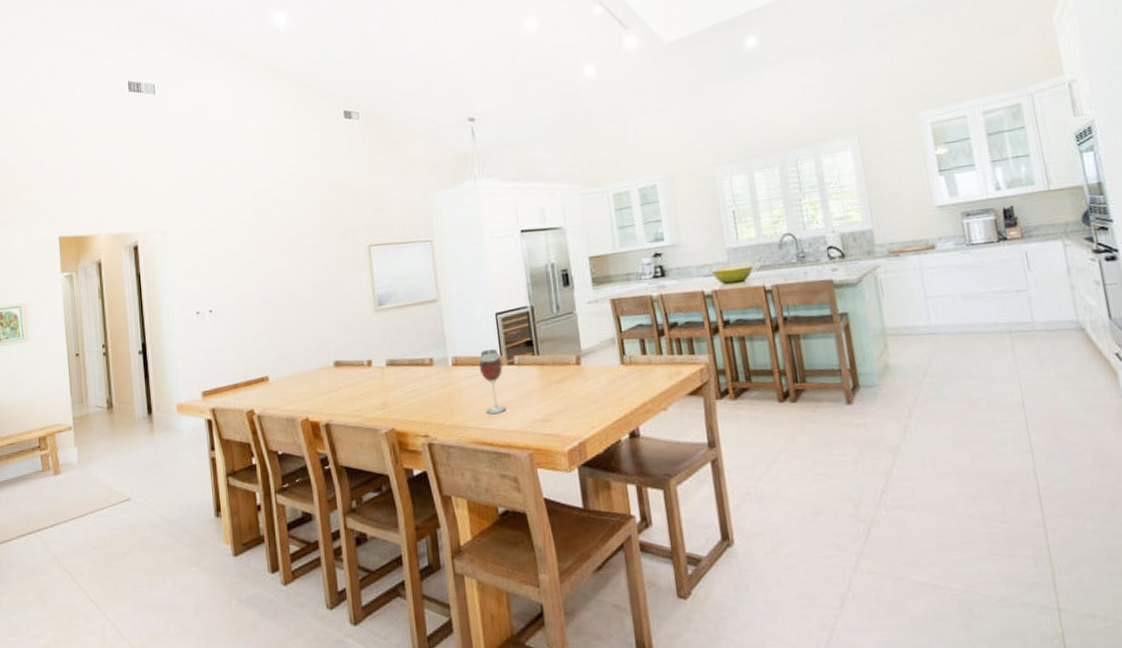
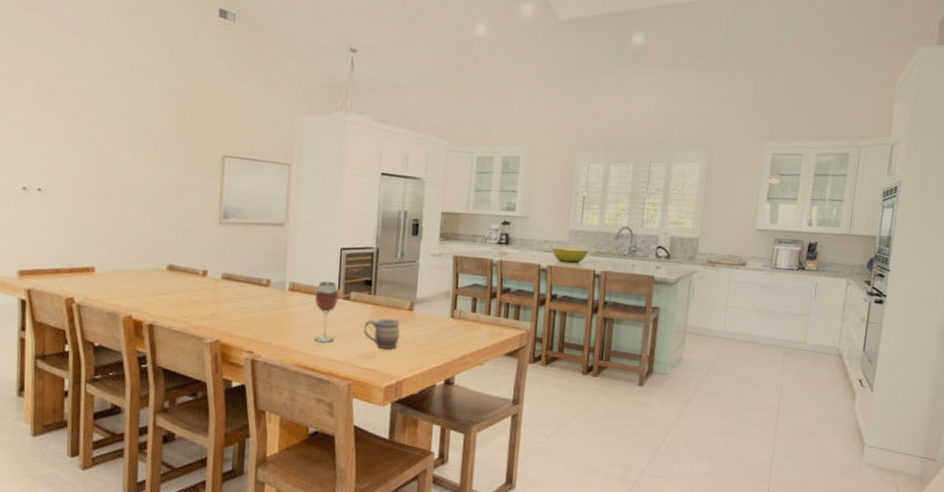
mug: none [533,376,573,411] -> present [363,318,400,350]

